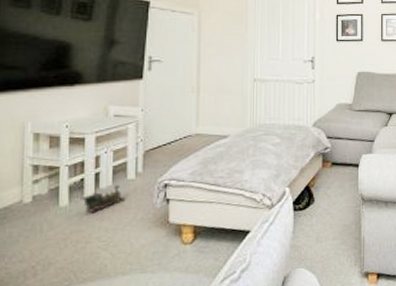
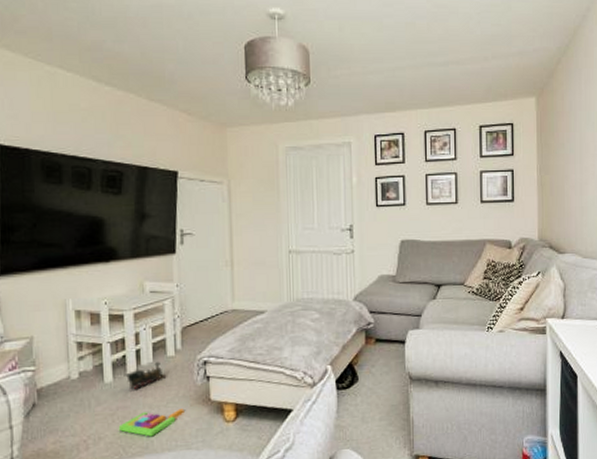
toy blocks: none [70,231,141,261] -> present [118,408,184,437]

